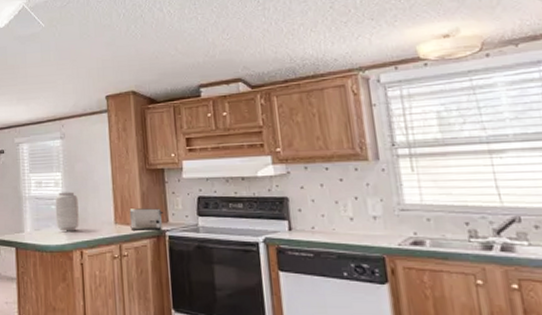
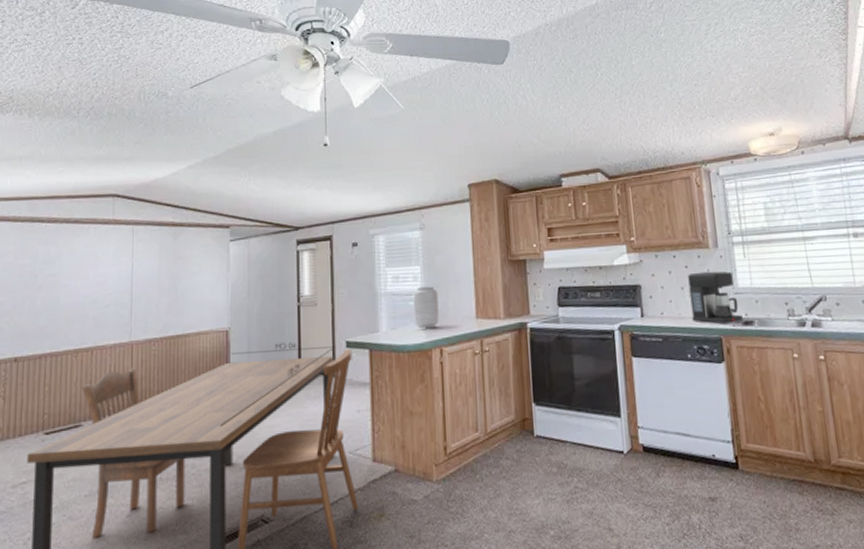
toaster: present [129,207,164,232] -> none [491,299,525,326]
coffee maker: none [343,185,411,243] -> present [688,271,743,325]

